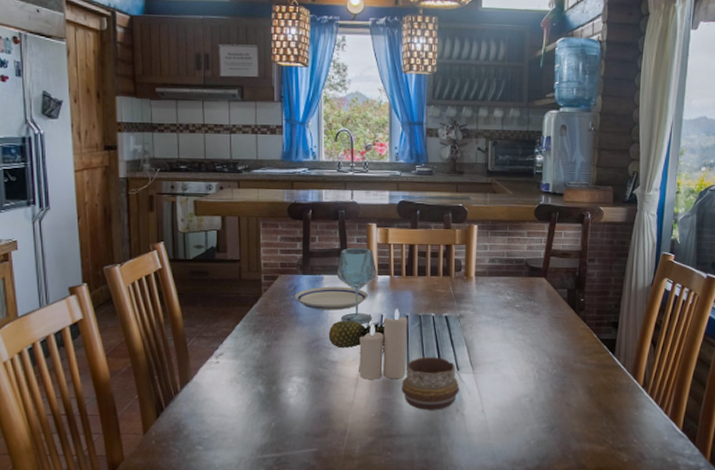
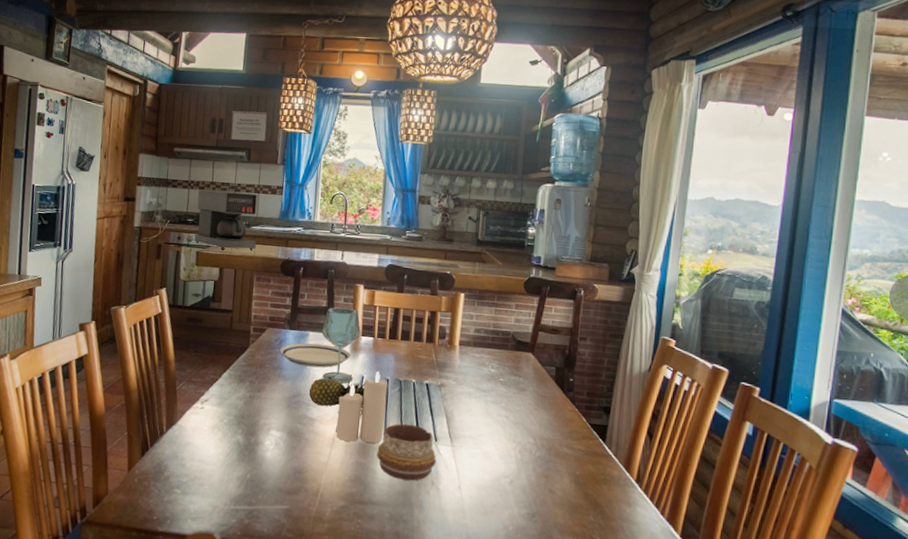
coffee maker: none [189,133,258,198] -> present [194,190,258,251]

